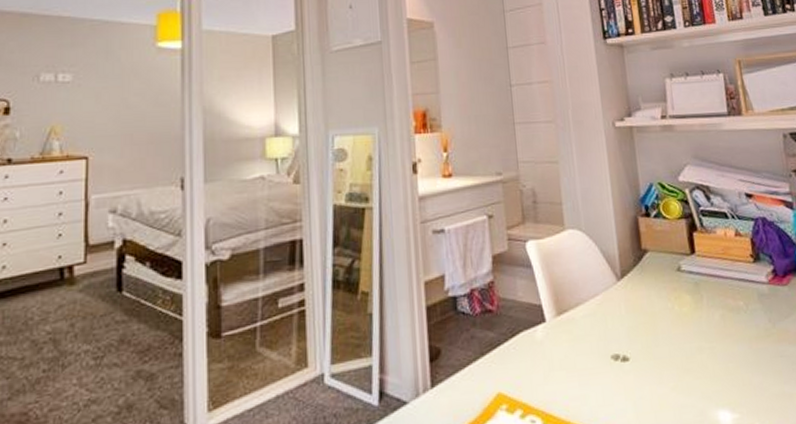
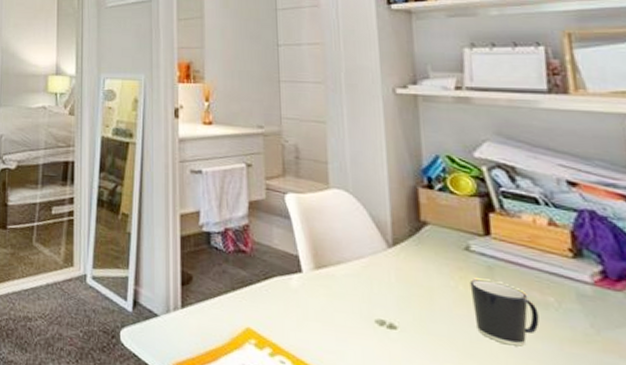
mug: none [682,296,735,354] -> present [469,279,540,346]

